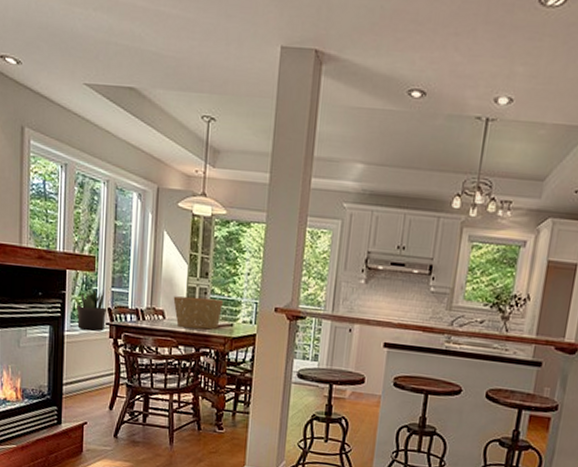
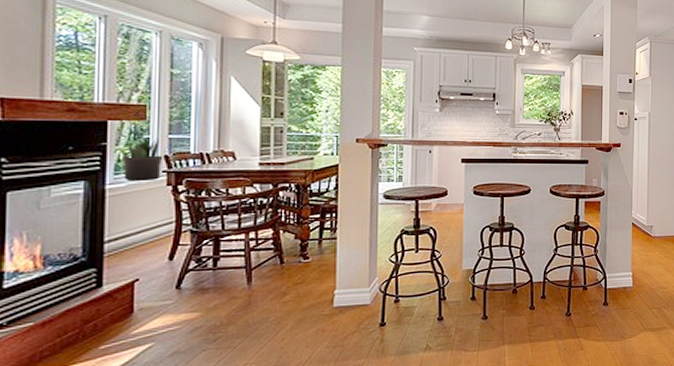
basket: present [173,296,224,330] -> none [245,136,303,167]

